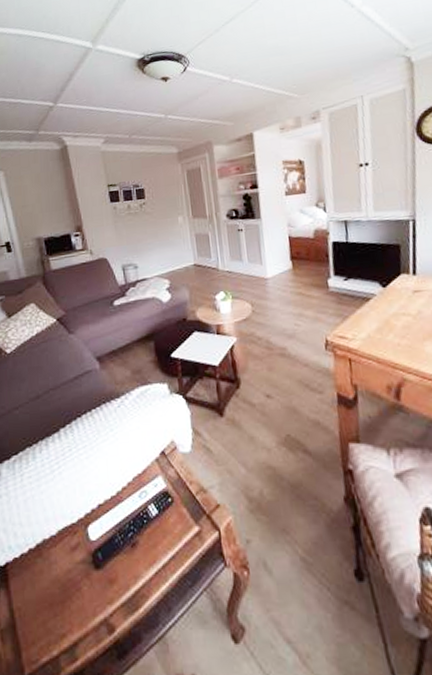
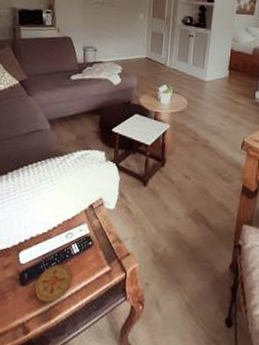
coaster: none [113,534,155,587] -> present [35,264,71,303]

